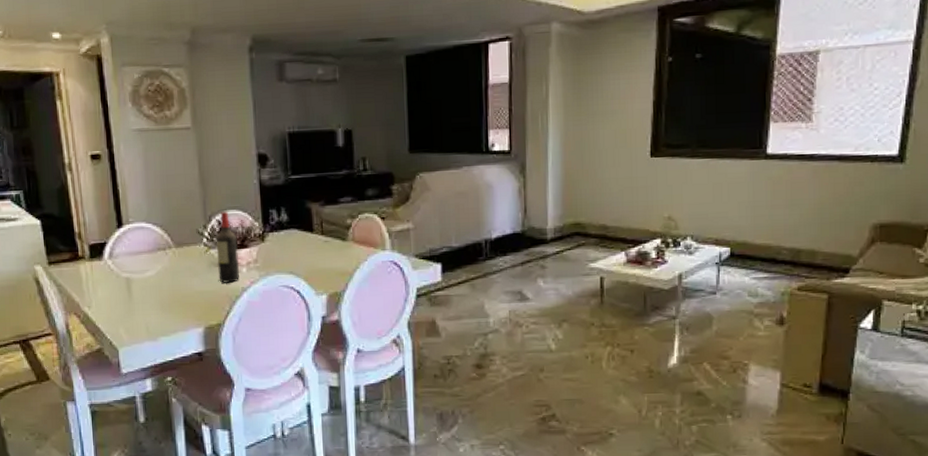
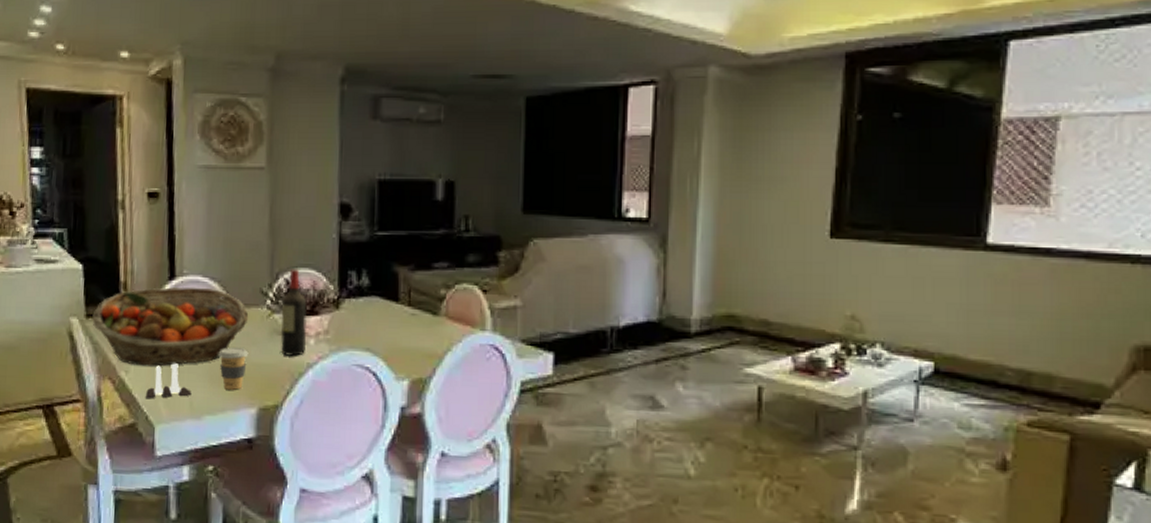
fruit basket: none [54,232,189,301] -> present [92,286,249,366]
salt and pepper shaker set: none [107,297,147,328] -> present [145,363,192,399]
coffee cup: none [166,280,192,315] -> present [218,347,249,390]

